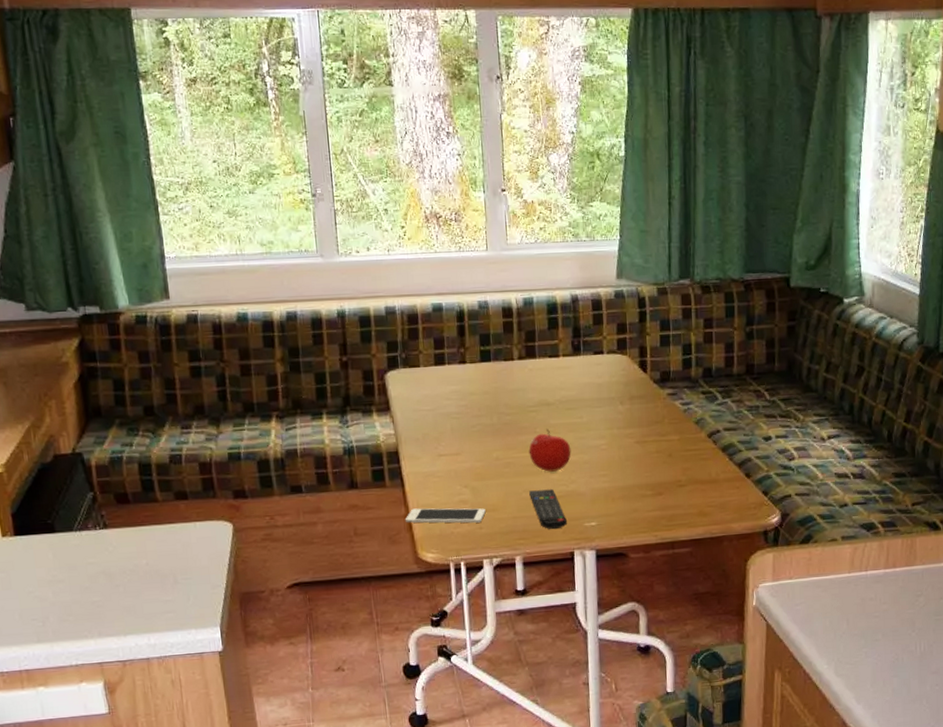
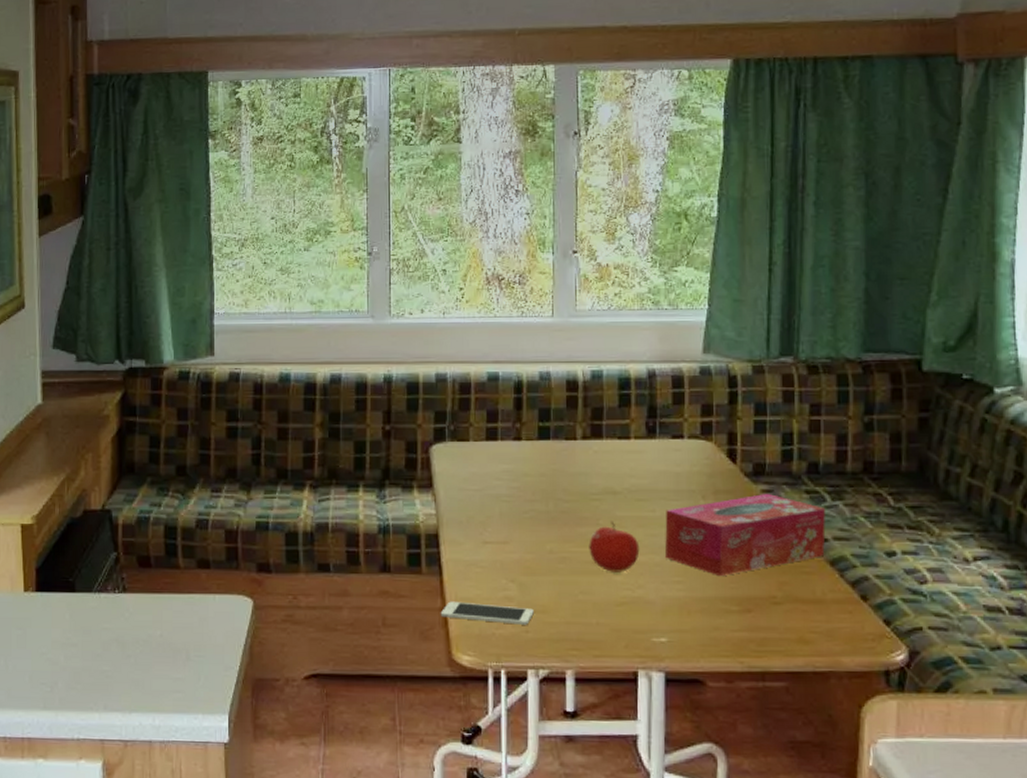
remote control: present [529,489,568,530] -> none [587,593,632,642]
tissue box: none [591,396,718,468] -> present [664,494,826,577]

